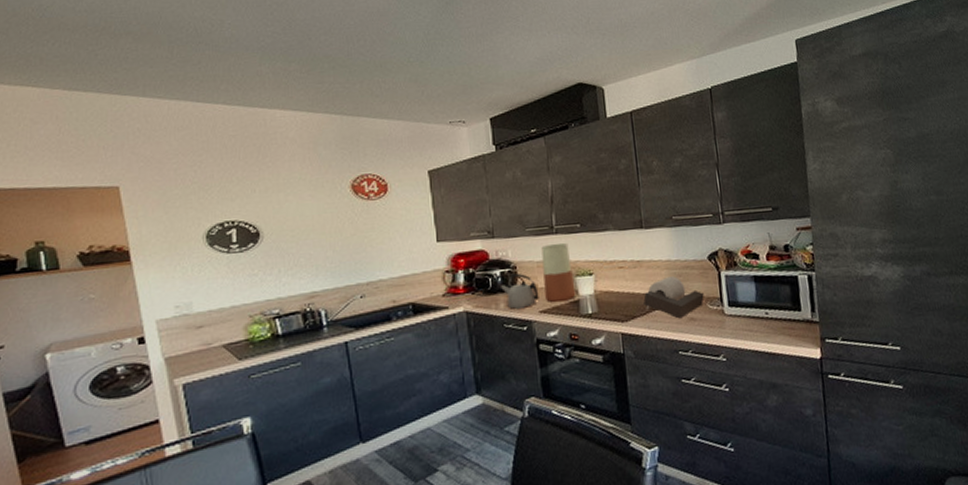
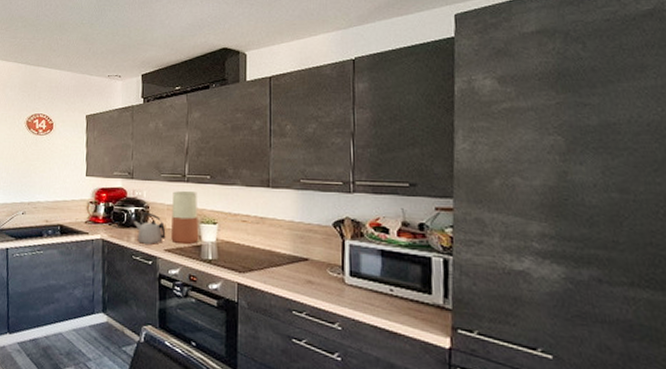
paper towel holder: present [643,276,704,319] -> none [262,237,325,280]

